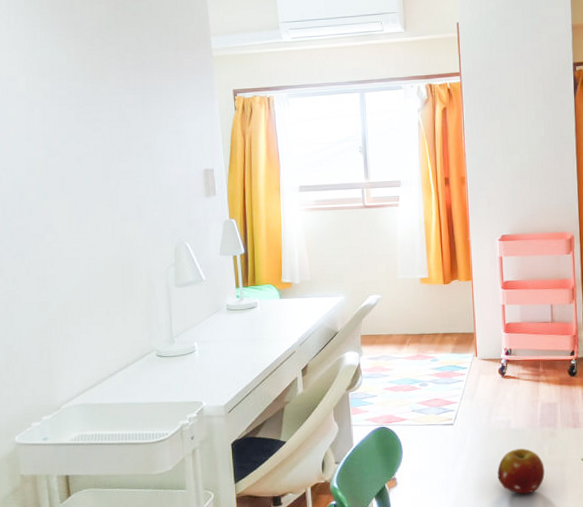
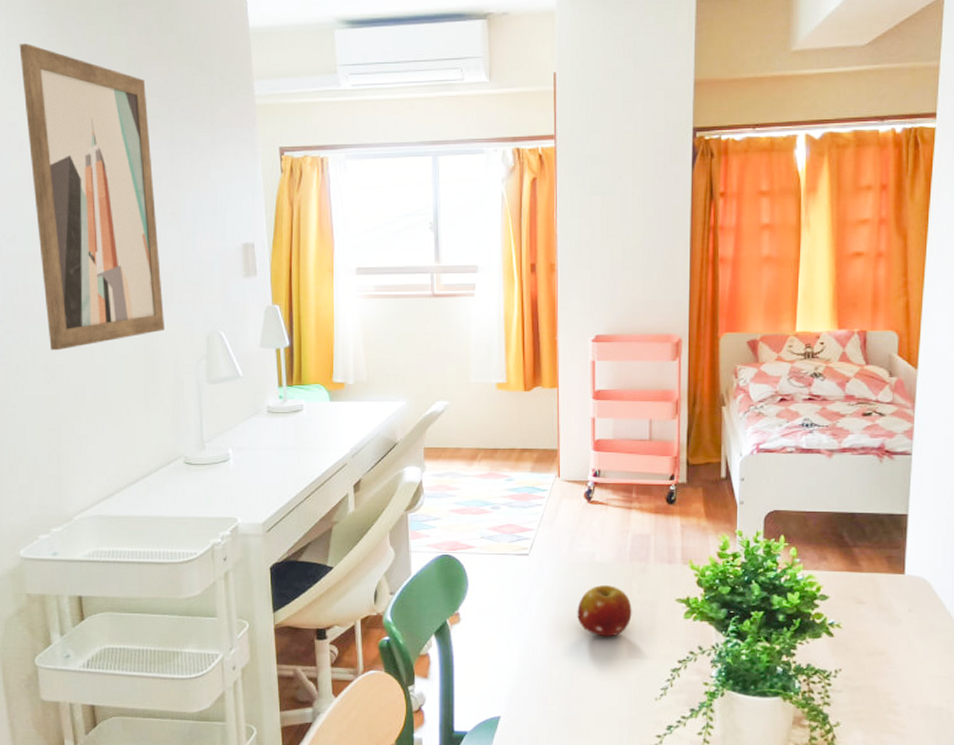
wall art: none [18,13,139,264] -> present [19,43,164,351]

